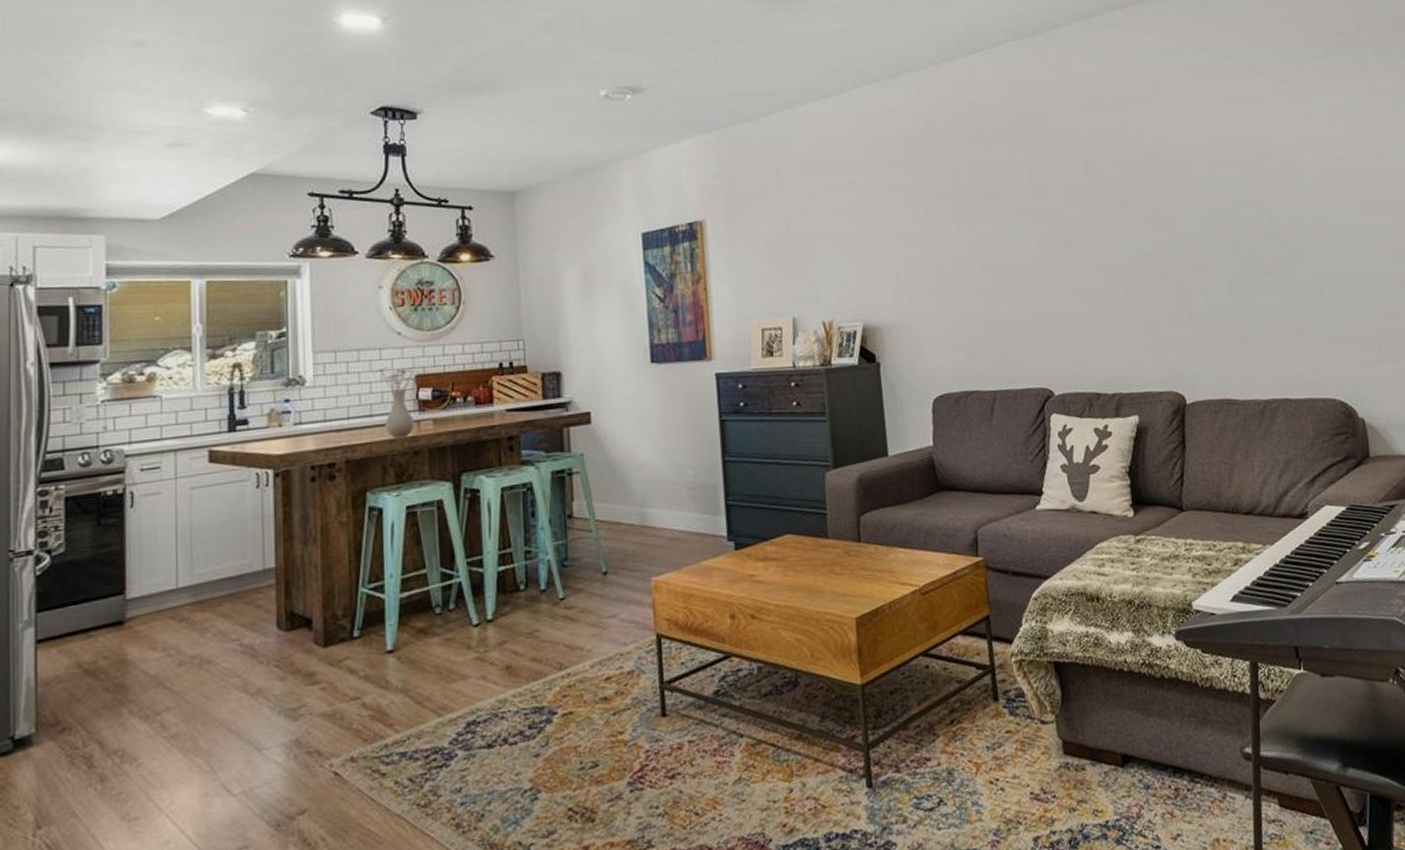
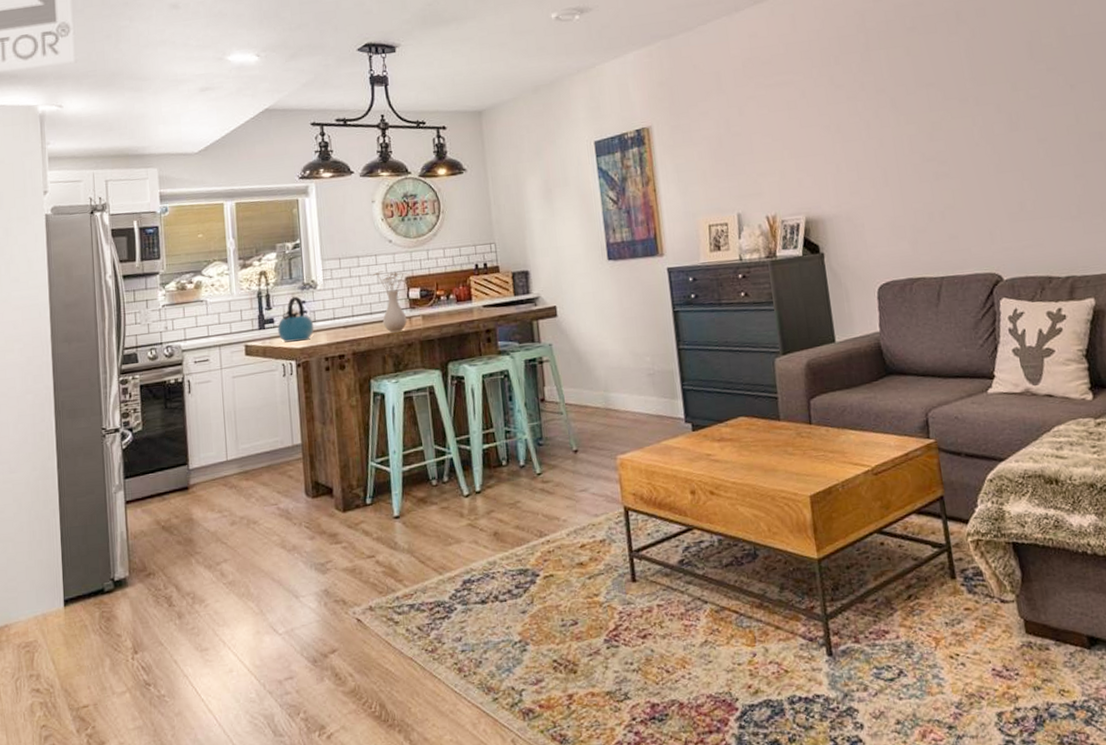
kettle: none [252,394,299,448] -> present [278,296,314,343]

